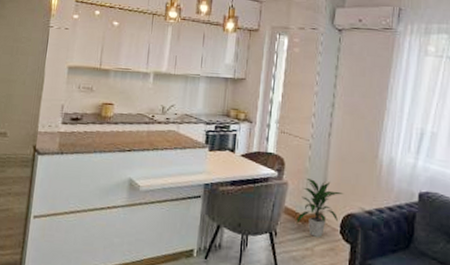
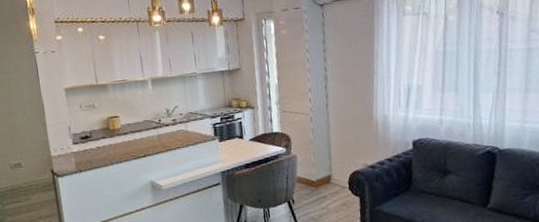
indoor plant: present [296,177,344,237] -> none [309,147,348,197]

